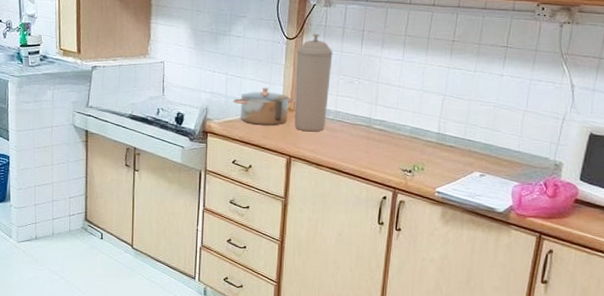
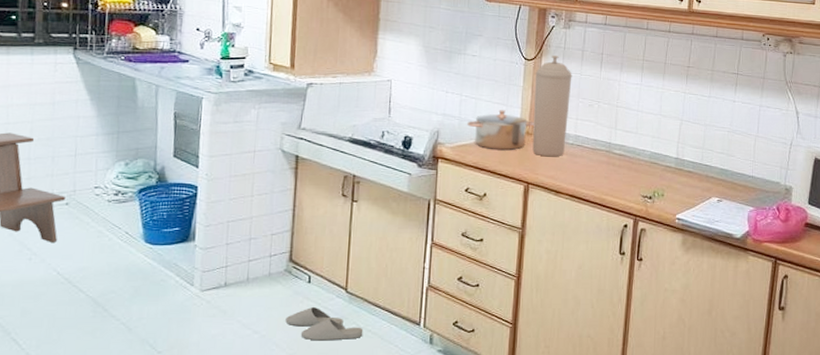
slippers: none [84,259,148,288] -> present [285,306,364,341]

